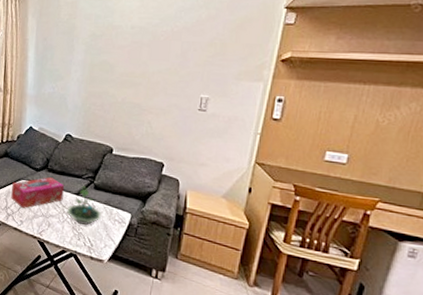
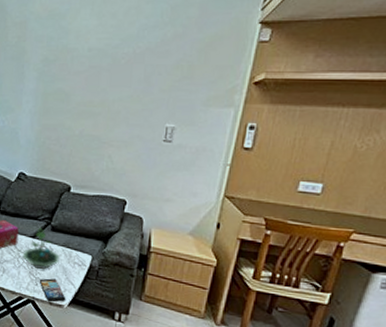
smartphone: none [81,234,107,257] -> present [39,278,66,302]

